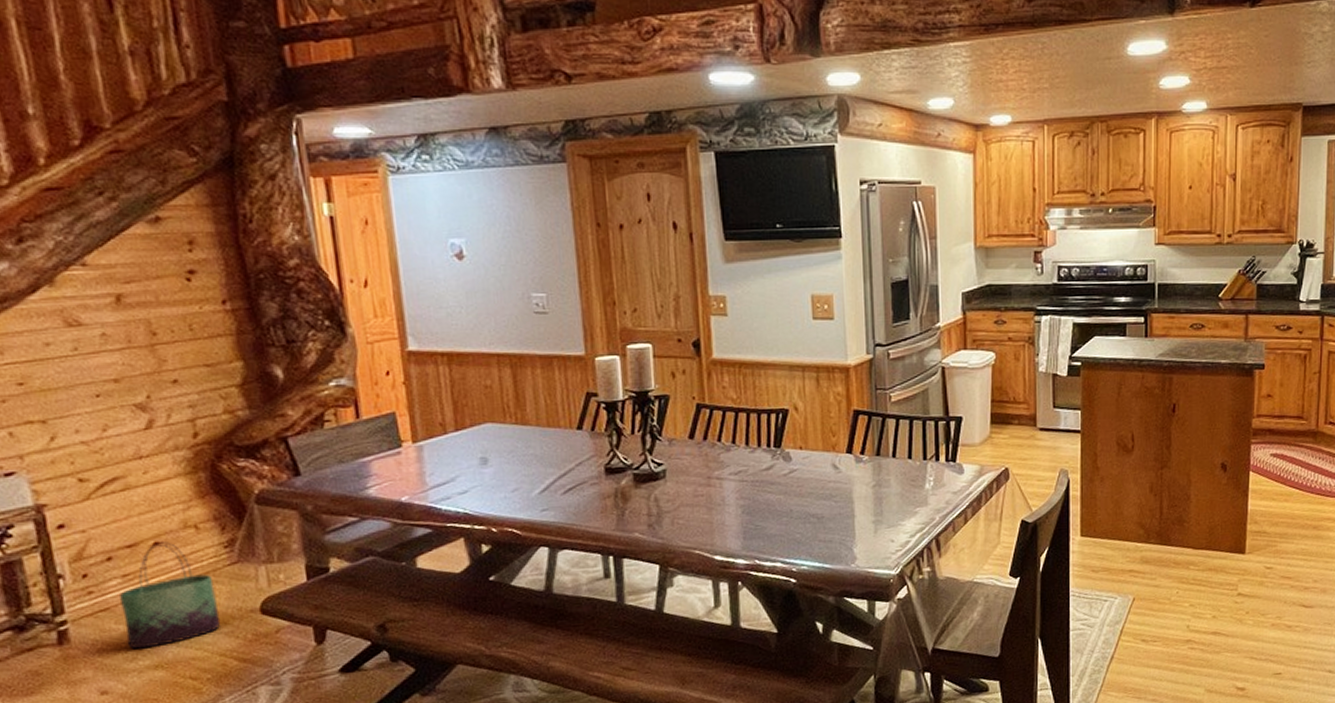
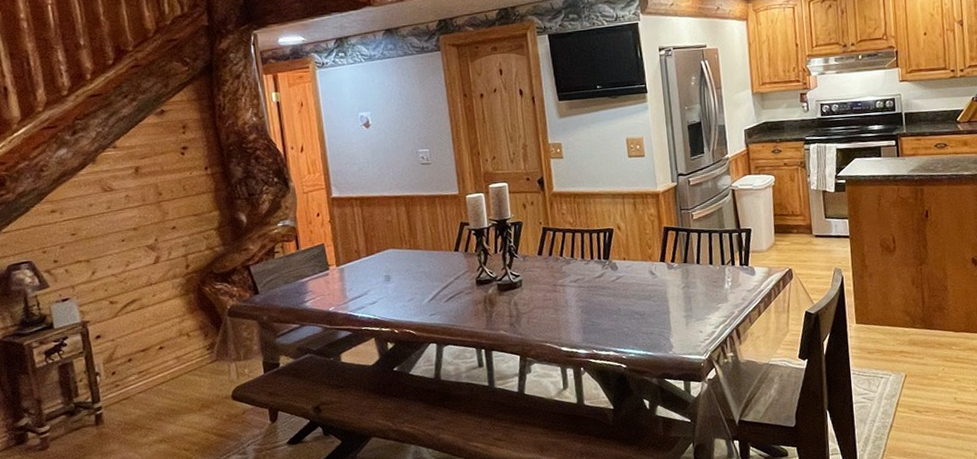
basket: present [120,542,221,649] -> none [137,346,205,428]

